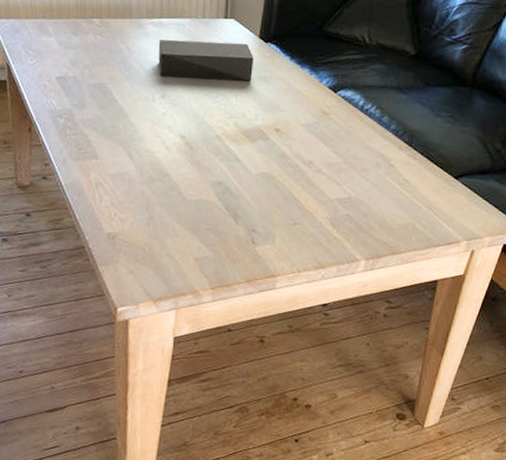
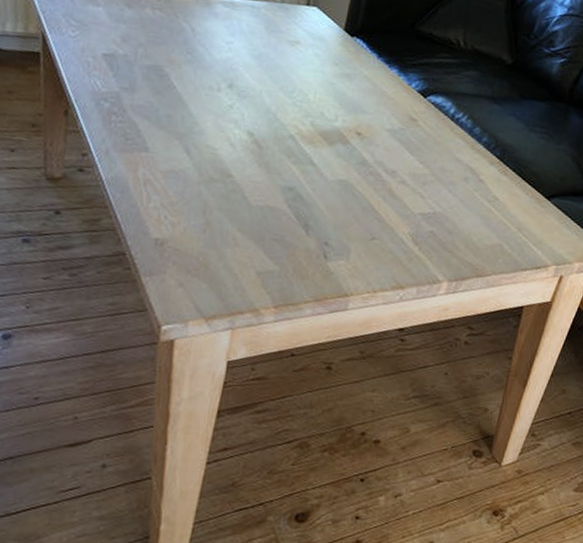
speaker: present [158,39,254,82] -> none [226,22,337,78]

